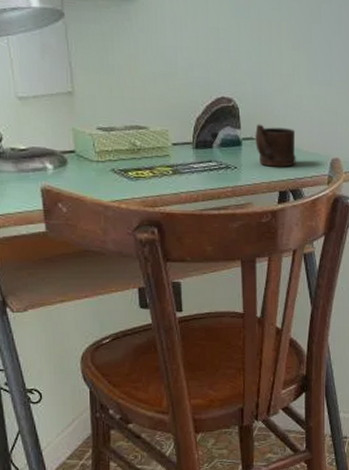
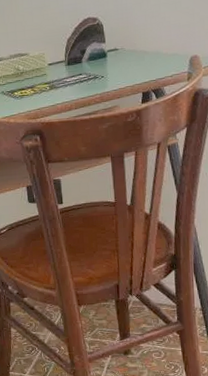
mug: present [255,124,296,167] -> none [118,35,157,72]

